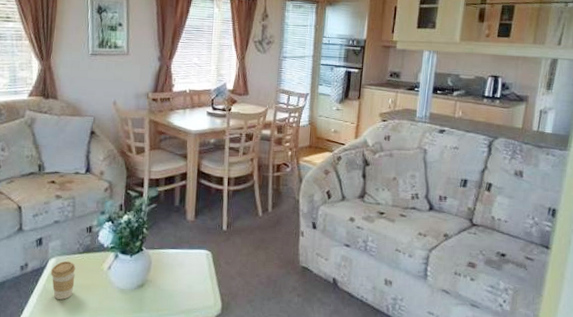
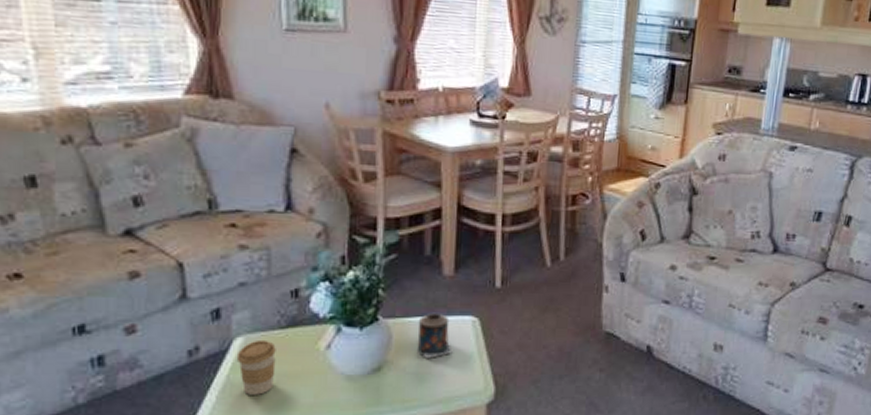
candle: none [168,246,192,280] -> present [417,312,453,358]

